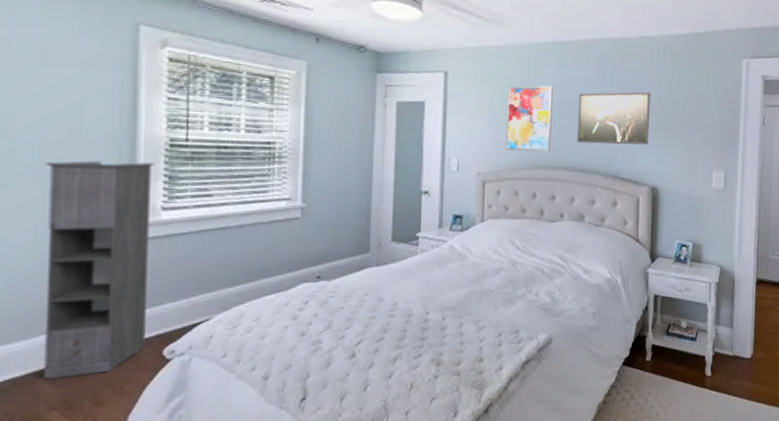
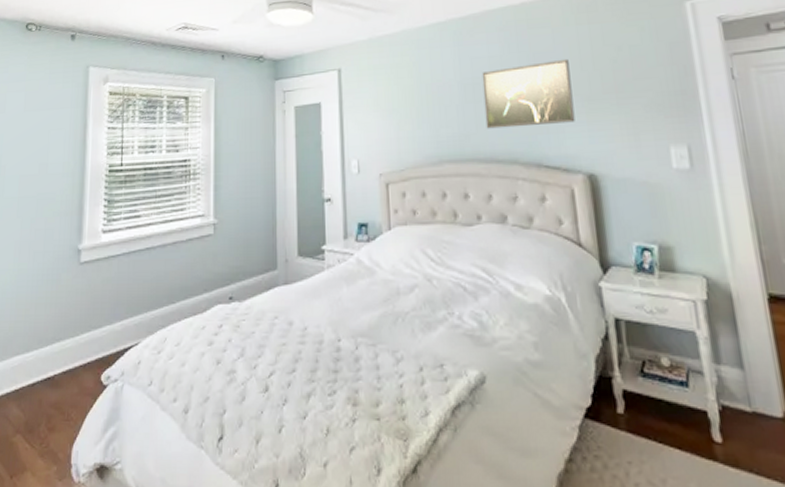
storage cabinet: present [43,161,155,380] -> none [13,189,98,402]
wall art: present [506,85,553,152] -> none [403,67,457,145]

